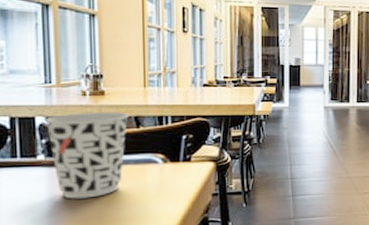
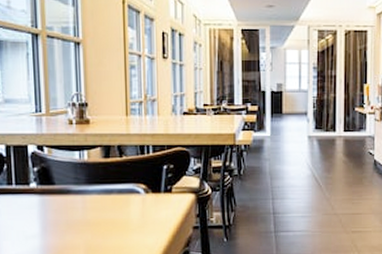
cup: present [44,111,129,199] -> none [36,140,112,227]

